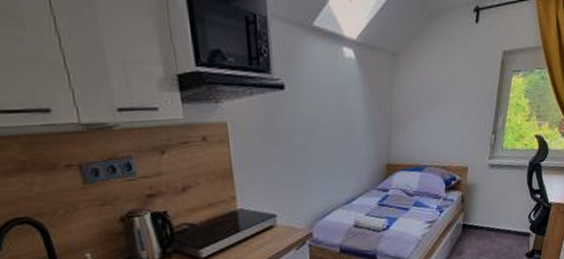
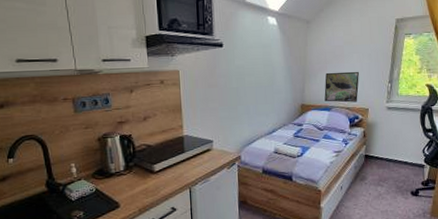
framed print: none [415,119,458,160] -> present [324,71,360,103]

